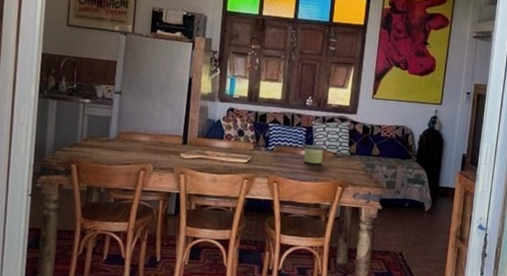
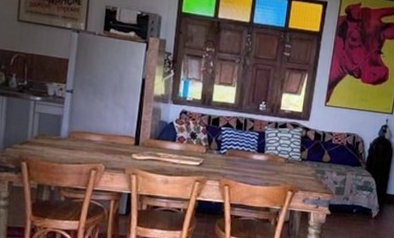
candle: present [303,144,324,164] -> none [255,149,276,169]

